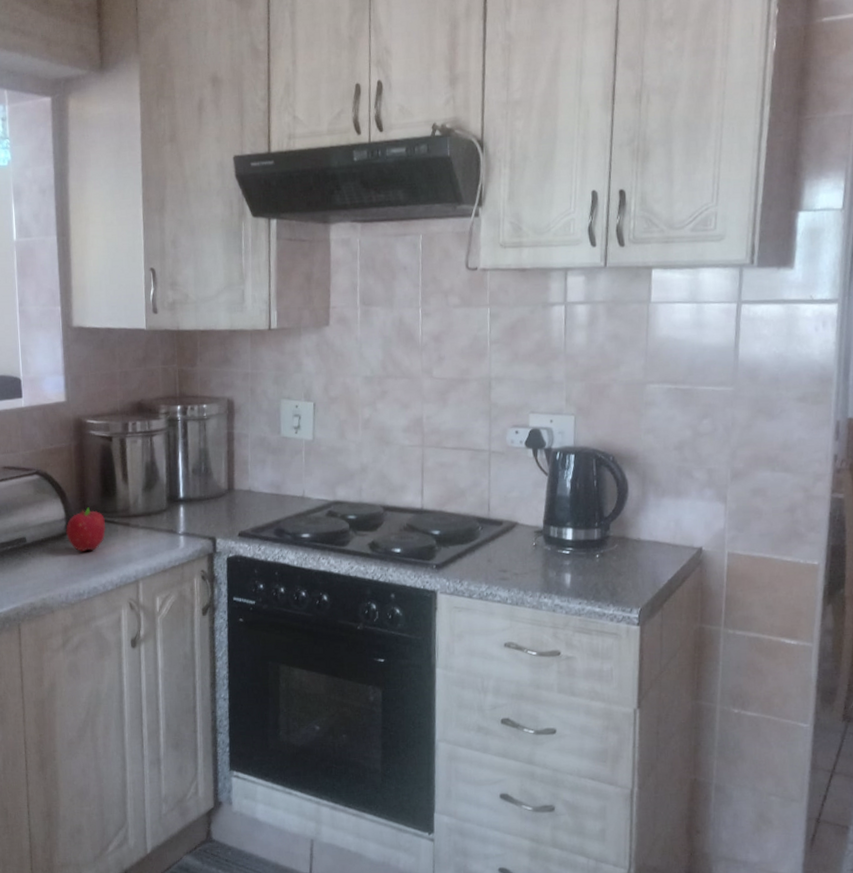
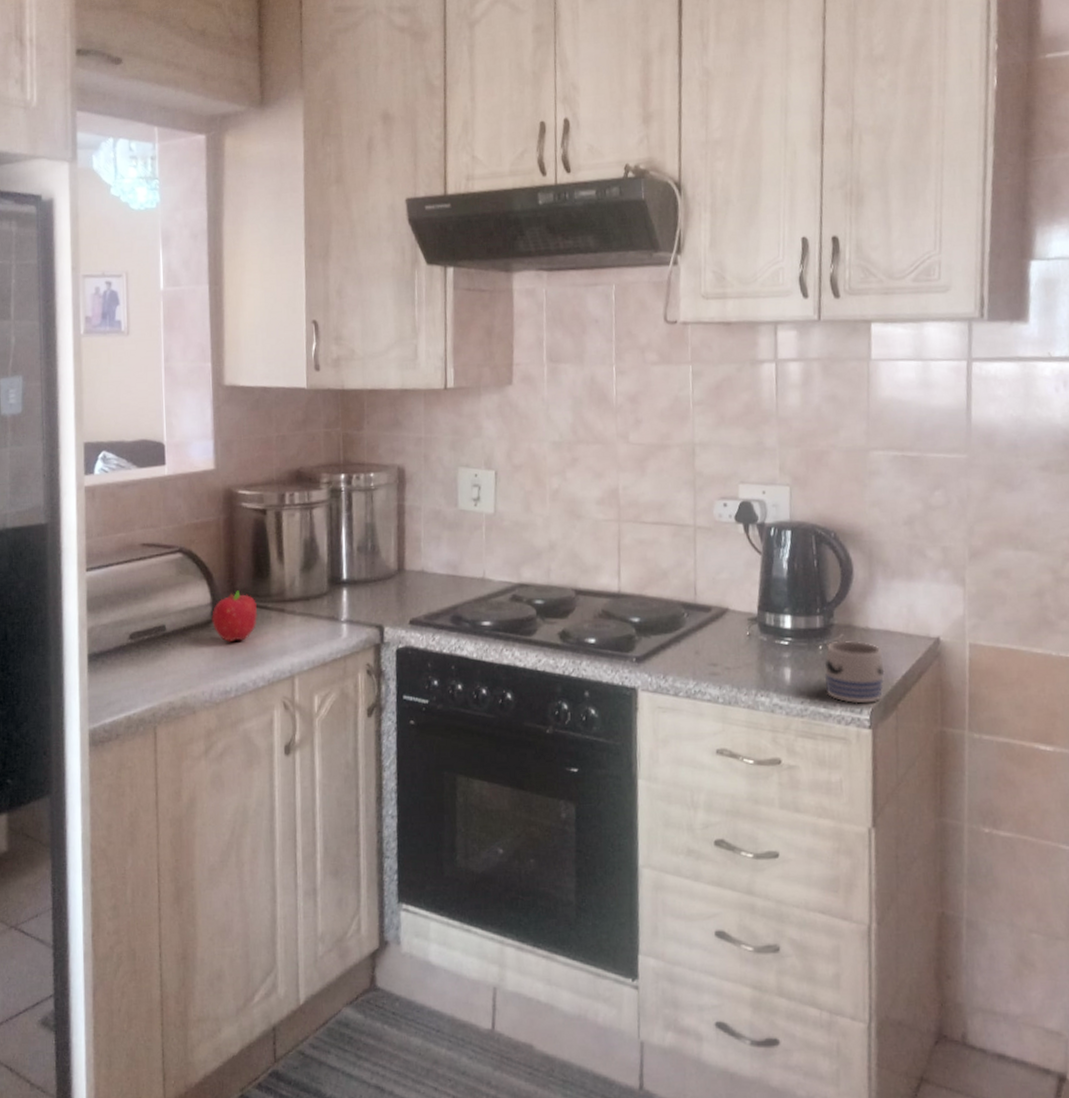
mug: none [600,549,653,604] -> present [824,640,885,704]

